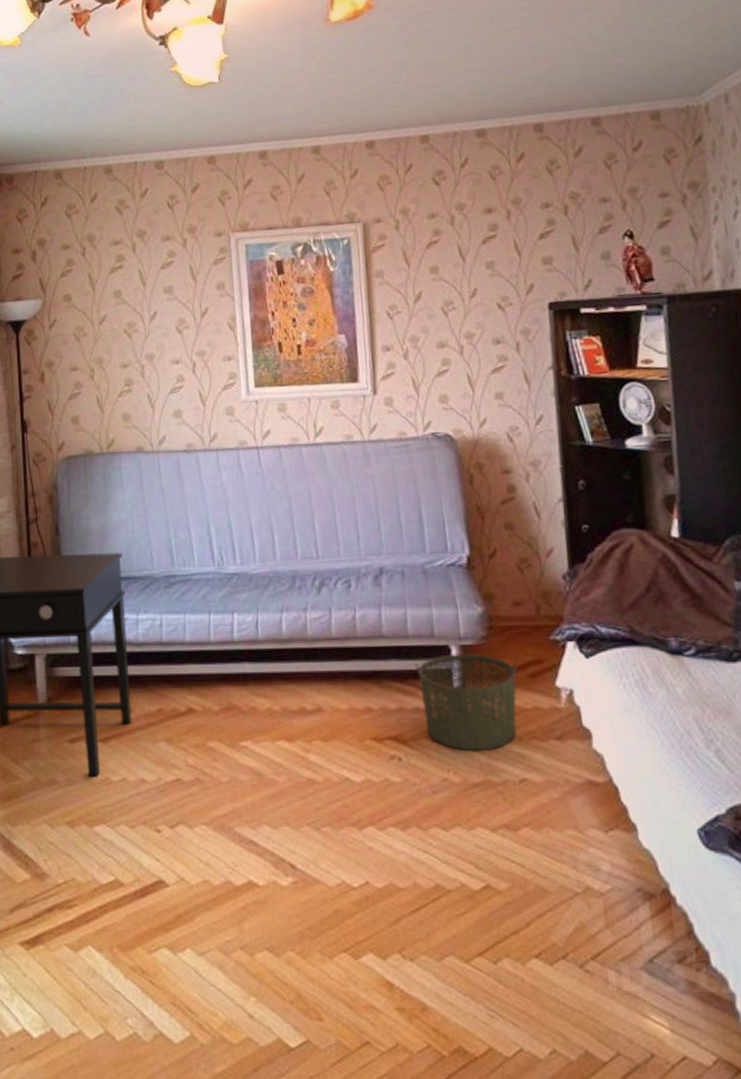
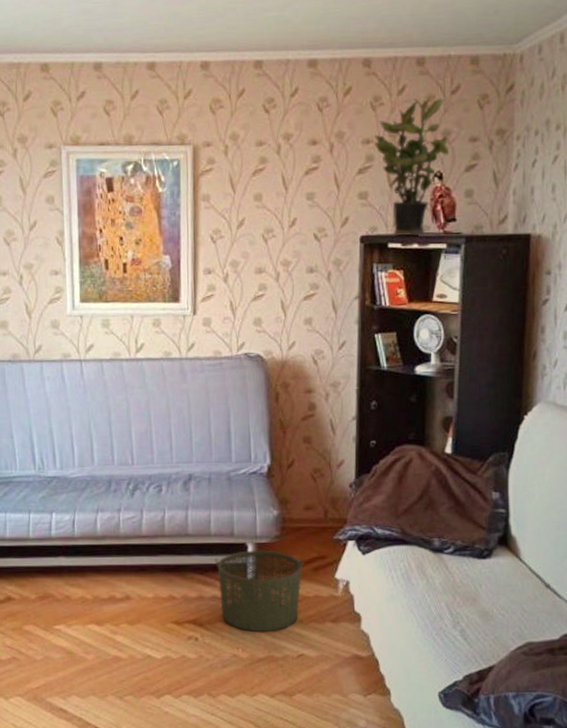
potted plant: none [554,155,639,300] -> present [375,97,450,236]

